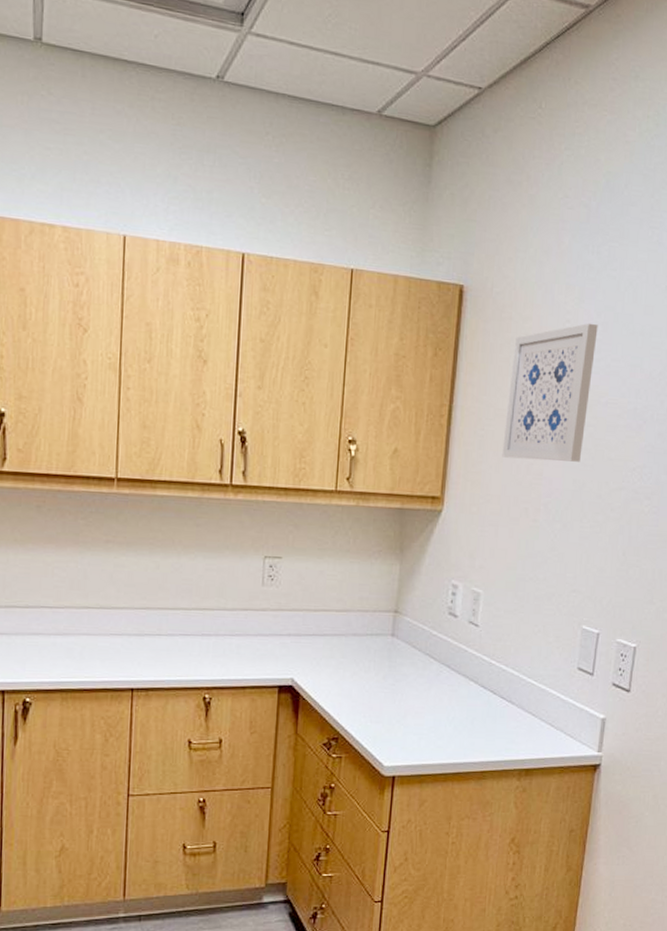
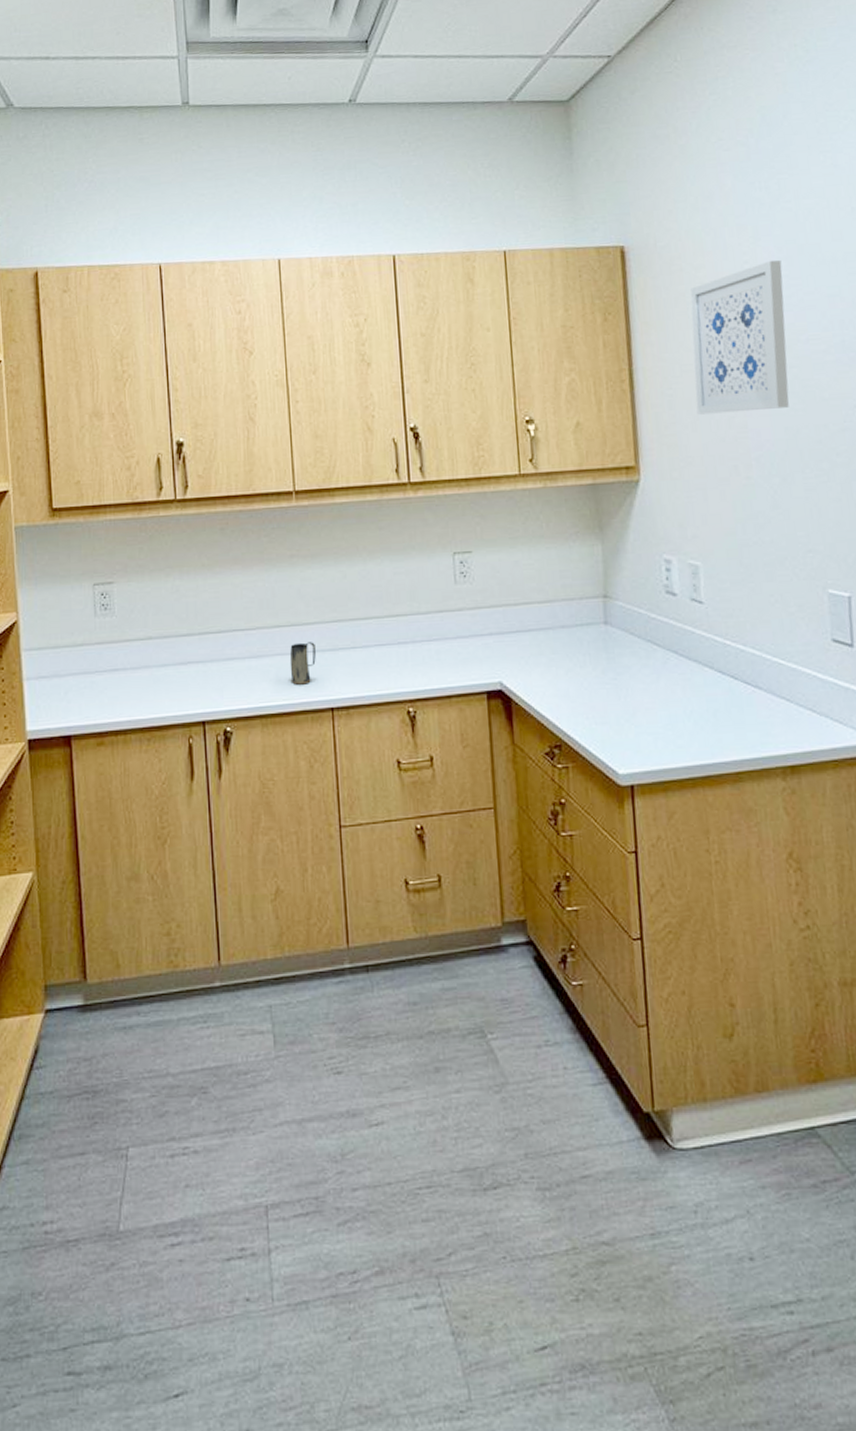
mug: none [94,625,122,665] -> present [289,642,316,685]

